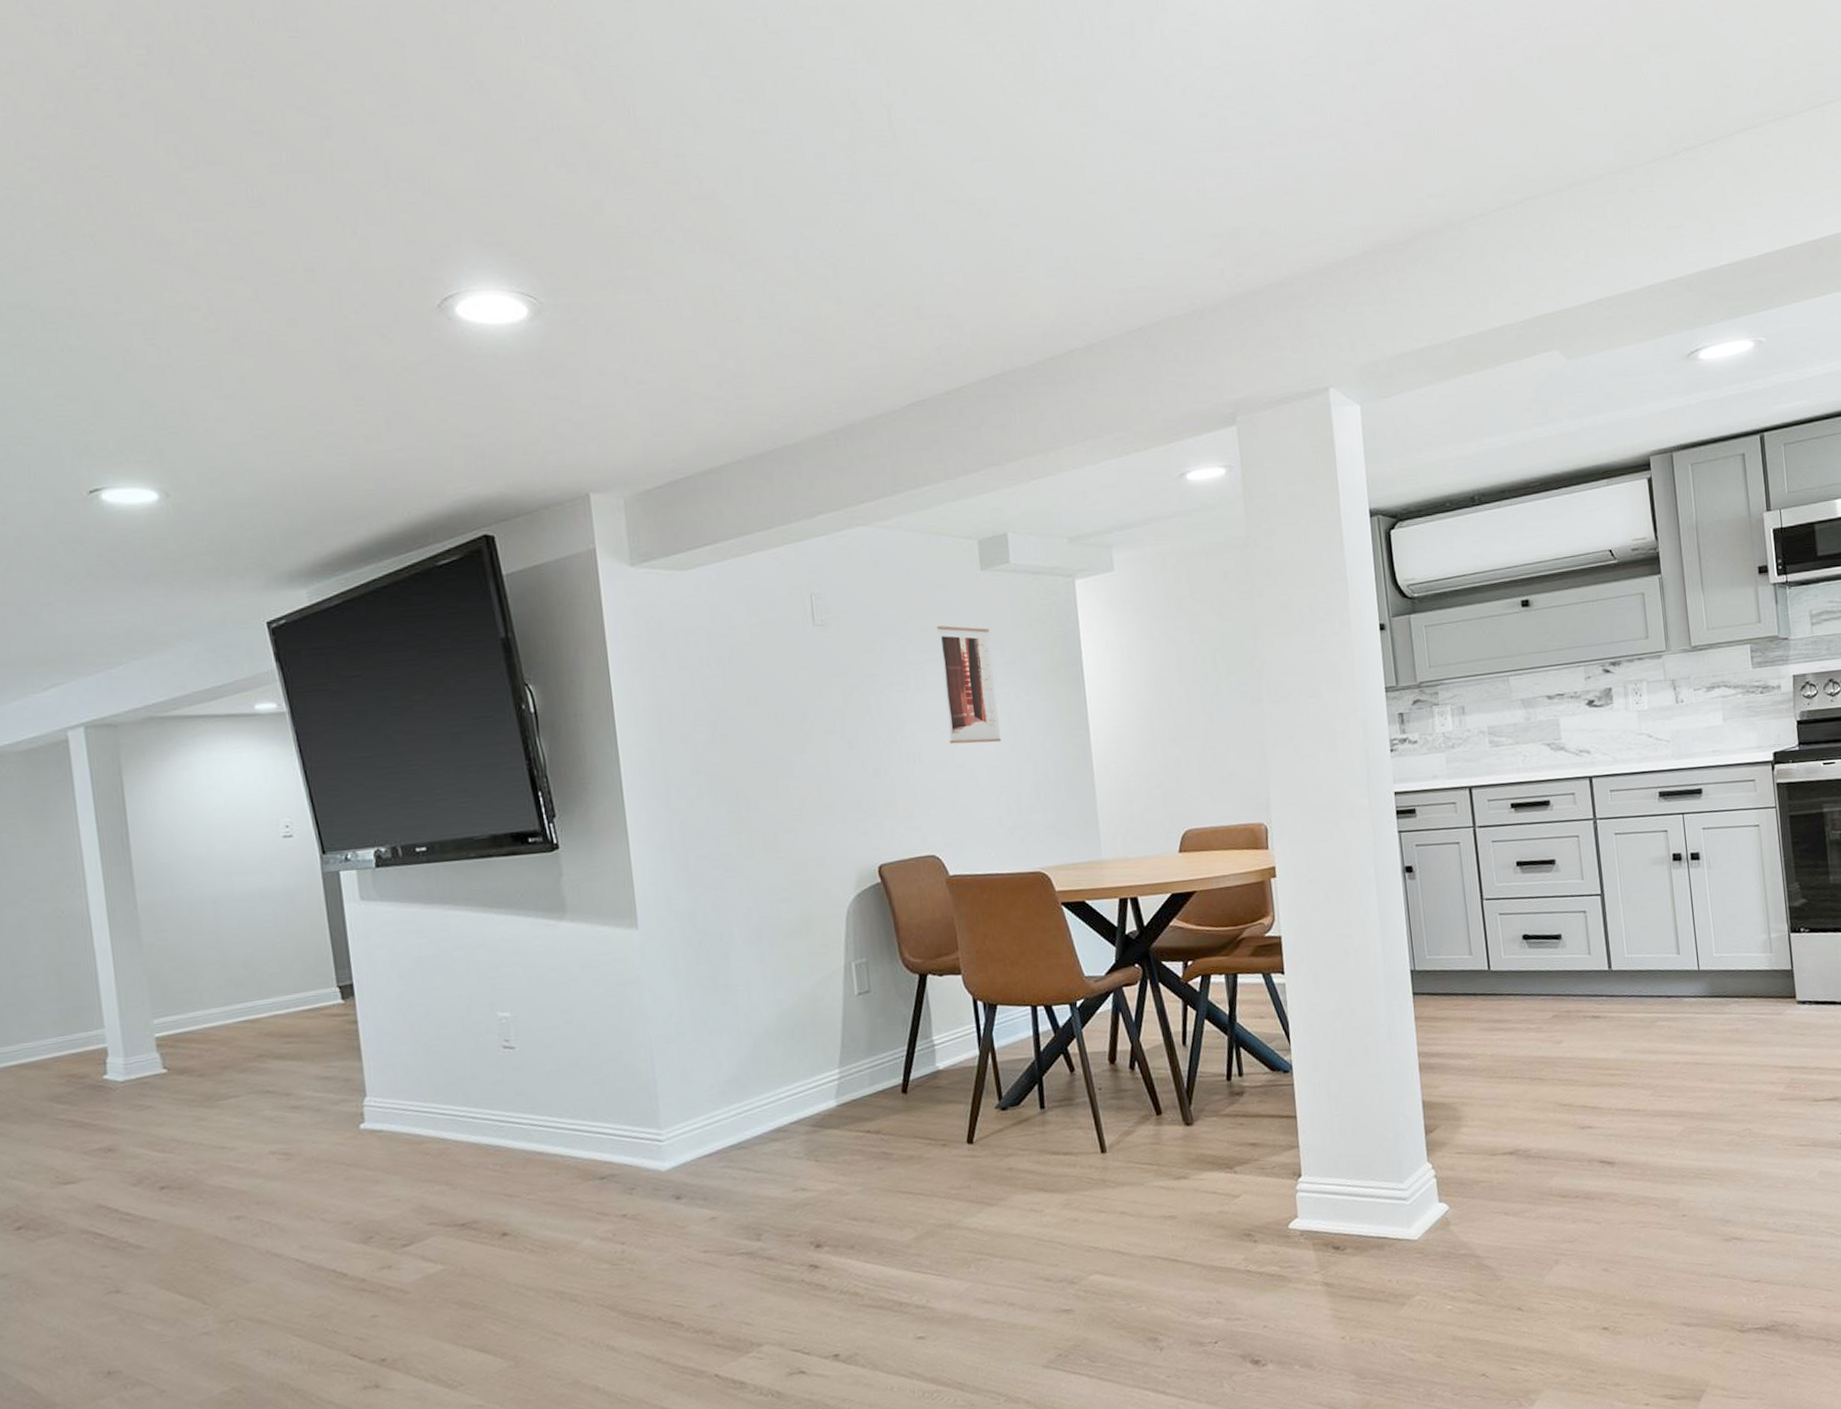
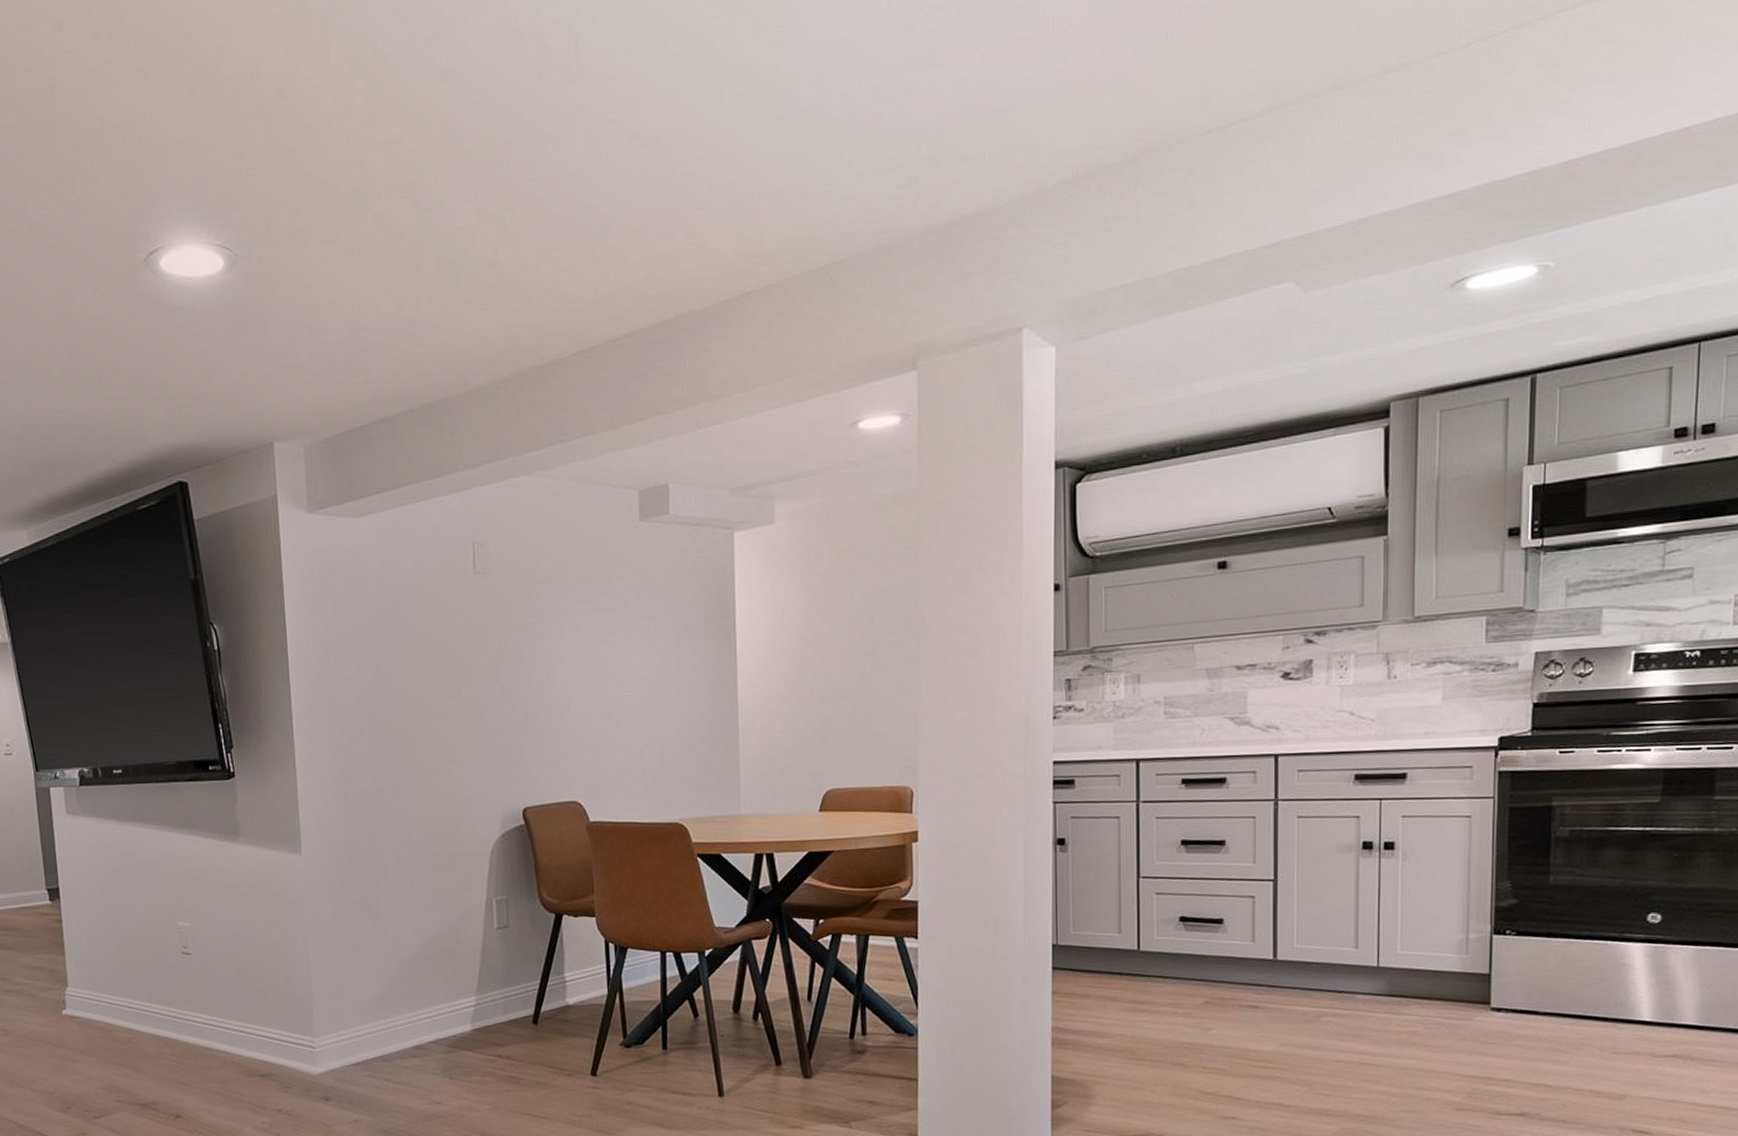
wall art: present [936,625,1002,744] -> none [592,576,649,694]

